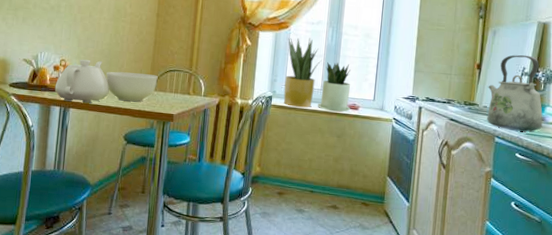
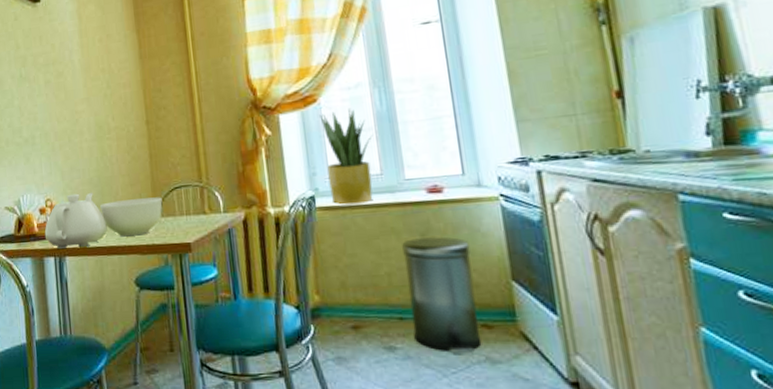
planter: present [317,62,351,113] -> none [380,132,432,202]
pedal bin: none [318,138,367,220] -> present [402,237,482,352]
kettle: present [487,55,543,132] -> none [643,60,759,180]

